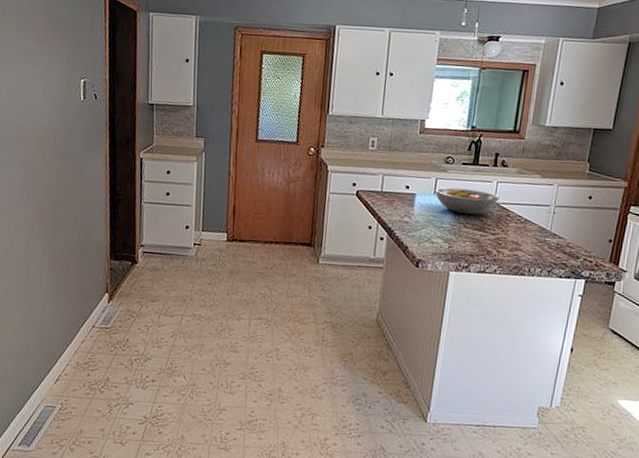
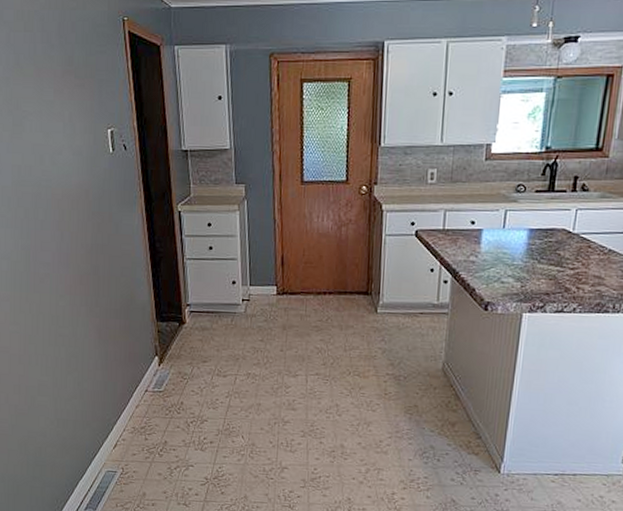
fruit bowl: present [434,187,499,215] -> none [503,219,579,248]

